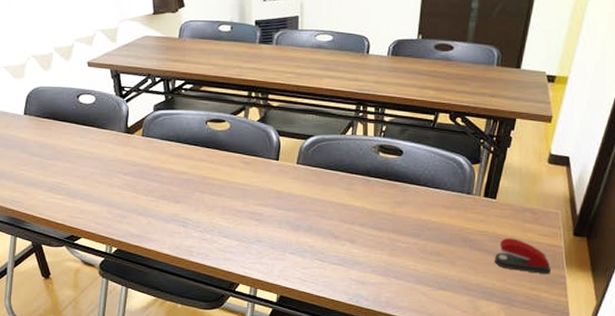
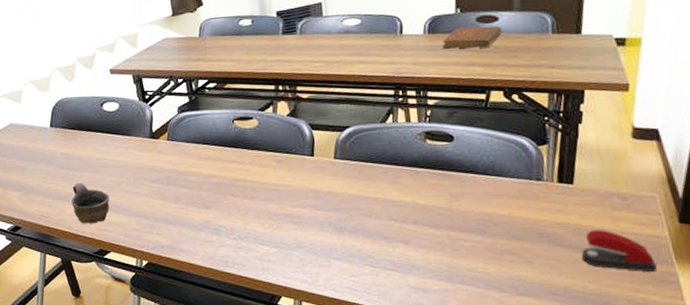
cup: none [44,171,82,211] -> present [71,182,110,224]
notebook: none [403,52,455,73] -> present [442,26,501,49]

